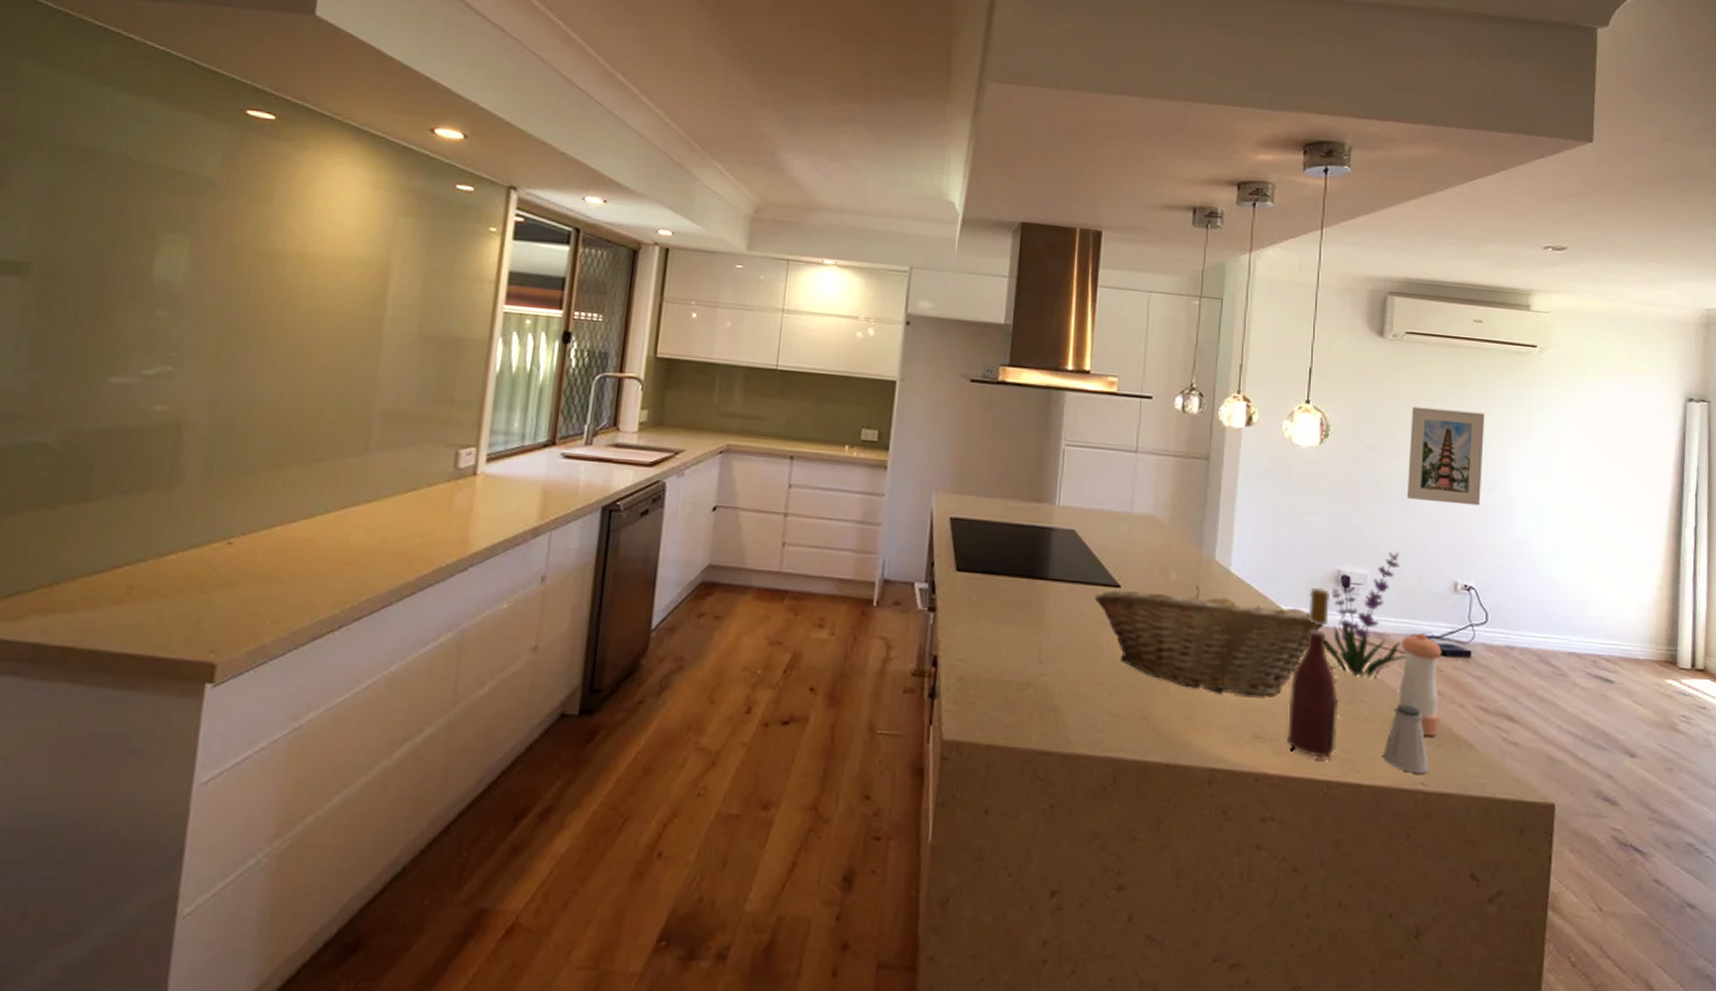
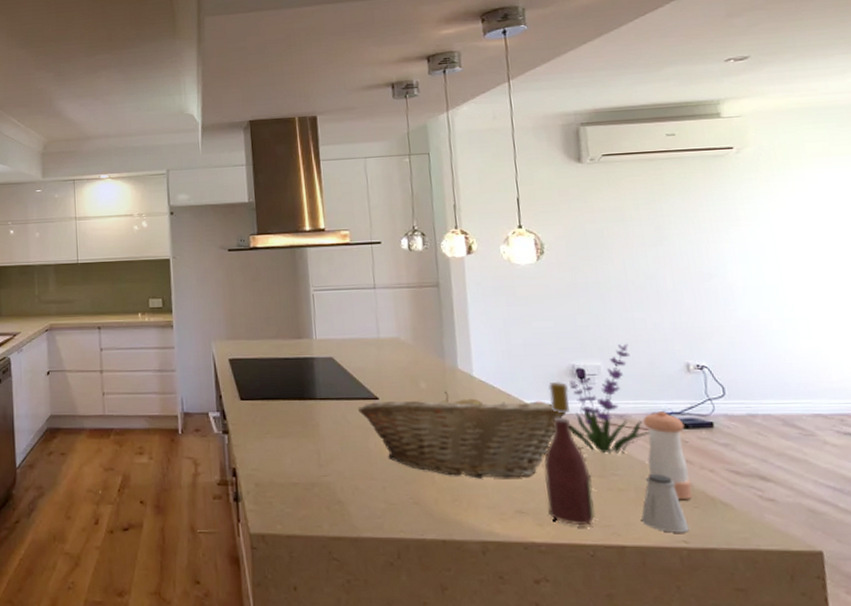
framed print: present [1408,406,1485,506] -> none [619,213,700,297]

